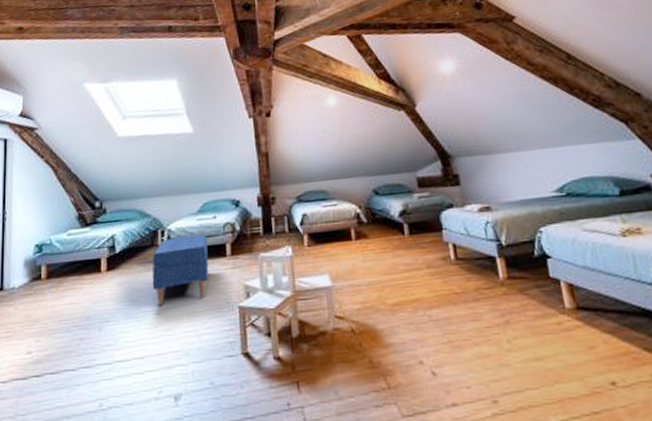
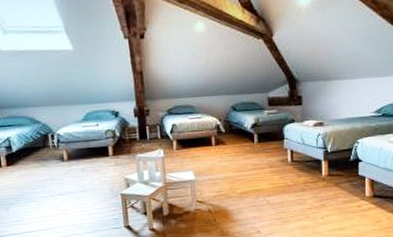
bench: present [152,234,209,306] -> none [45,139,95,193]

